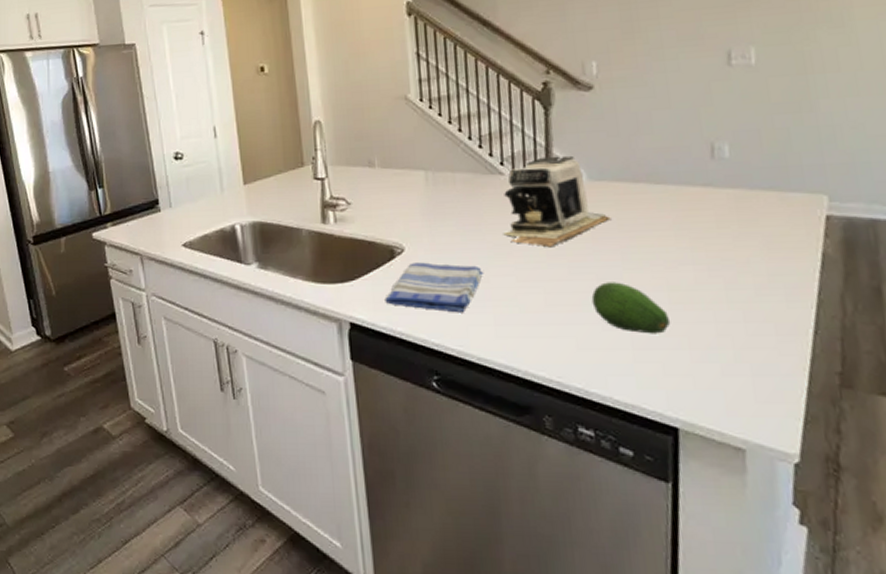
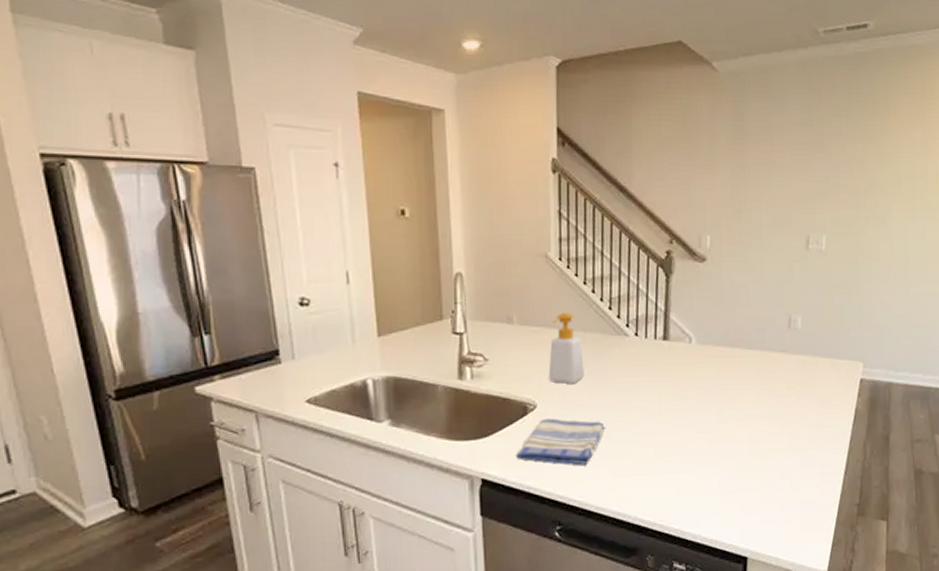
soap bottle: none [415,153,455,226] -> present [548,312,584,384]
coffee maker: present [503,155,611,248] -> none [624,320,712,405]
fruit: present [591,282,671,334] -> none [691,435,749,479]

